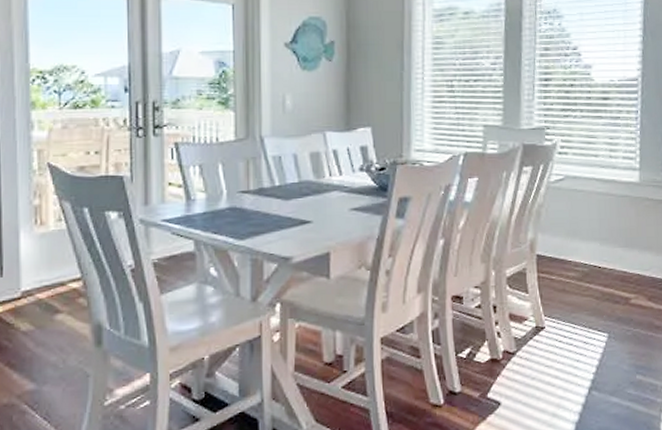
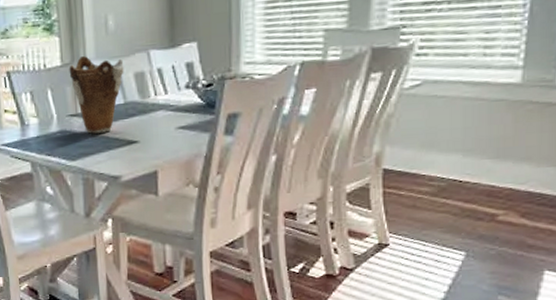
vase: none [243,133,300,212] -> present [69,56,124,134]

